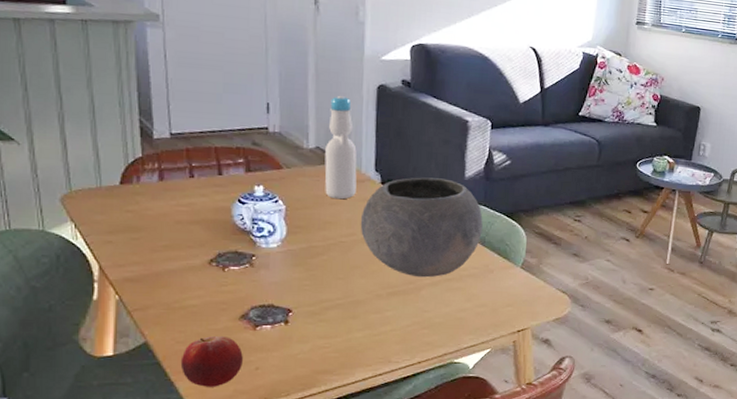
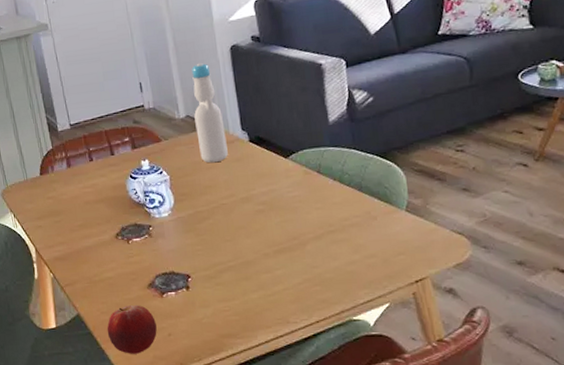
bowl: present [360,177,483,278] -> none [236,127,357,232]

